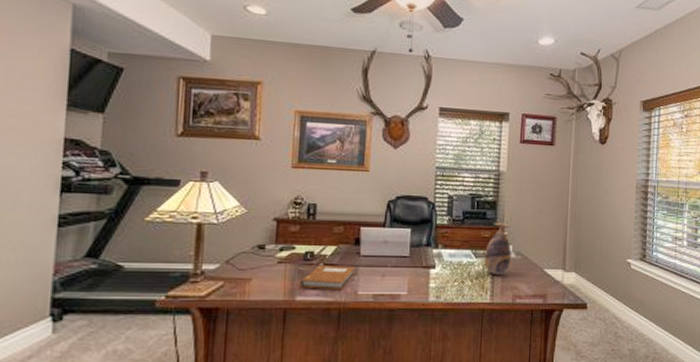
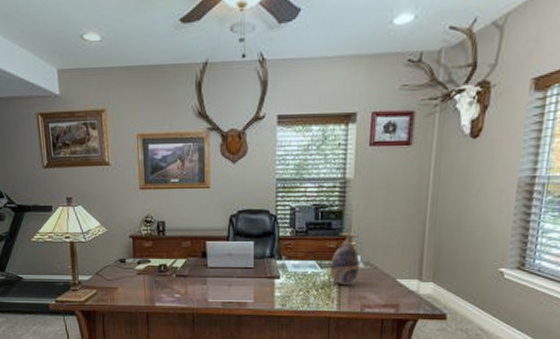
notebook: present [300,265,355,289] -> none [157,276,204,297]

